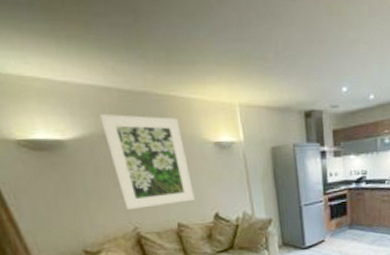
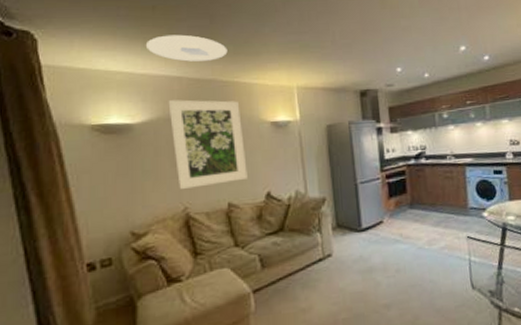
ceiling light: none [61,33,160,69] -> present [146,34,228,62]

